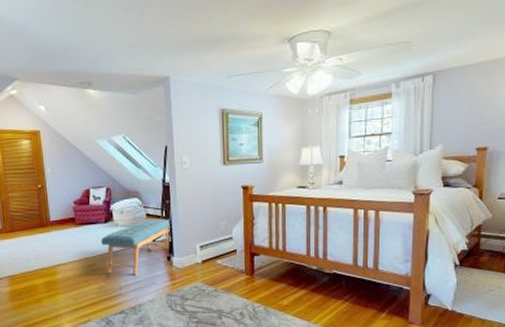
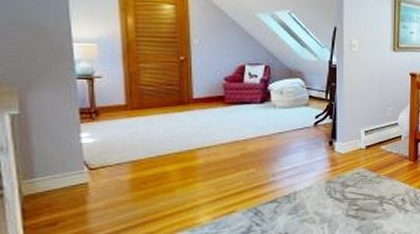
bench: present [100,218,171,276] -> none [254,101,335,161]

